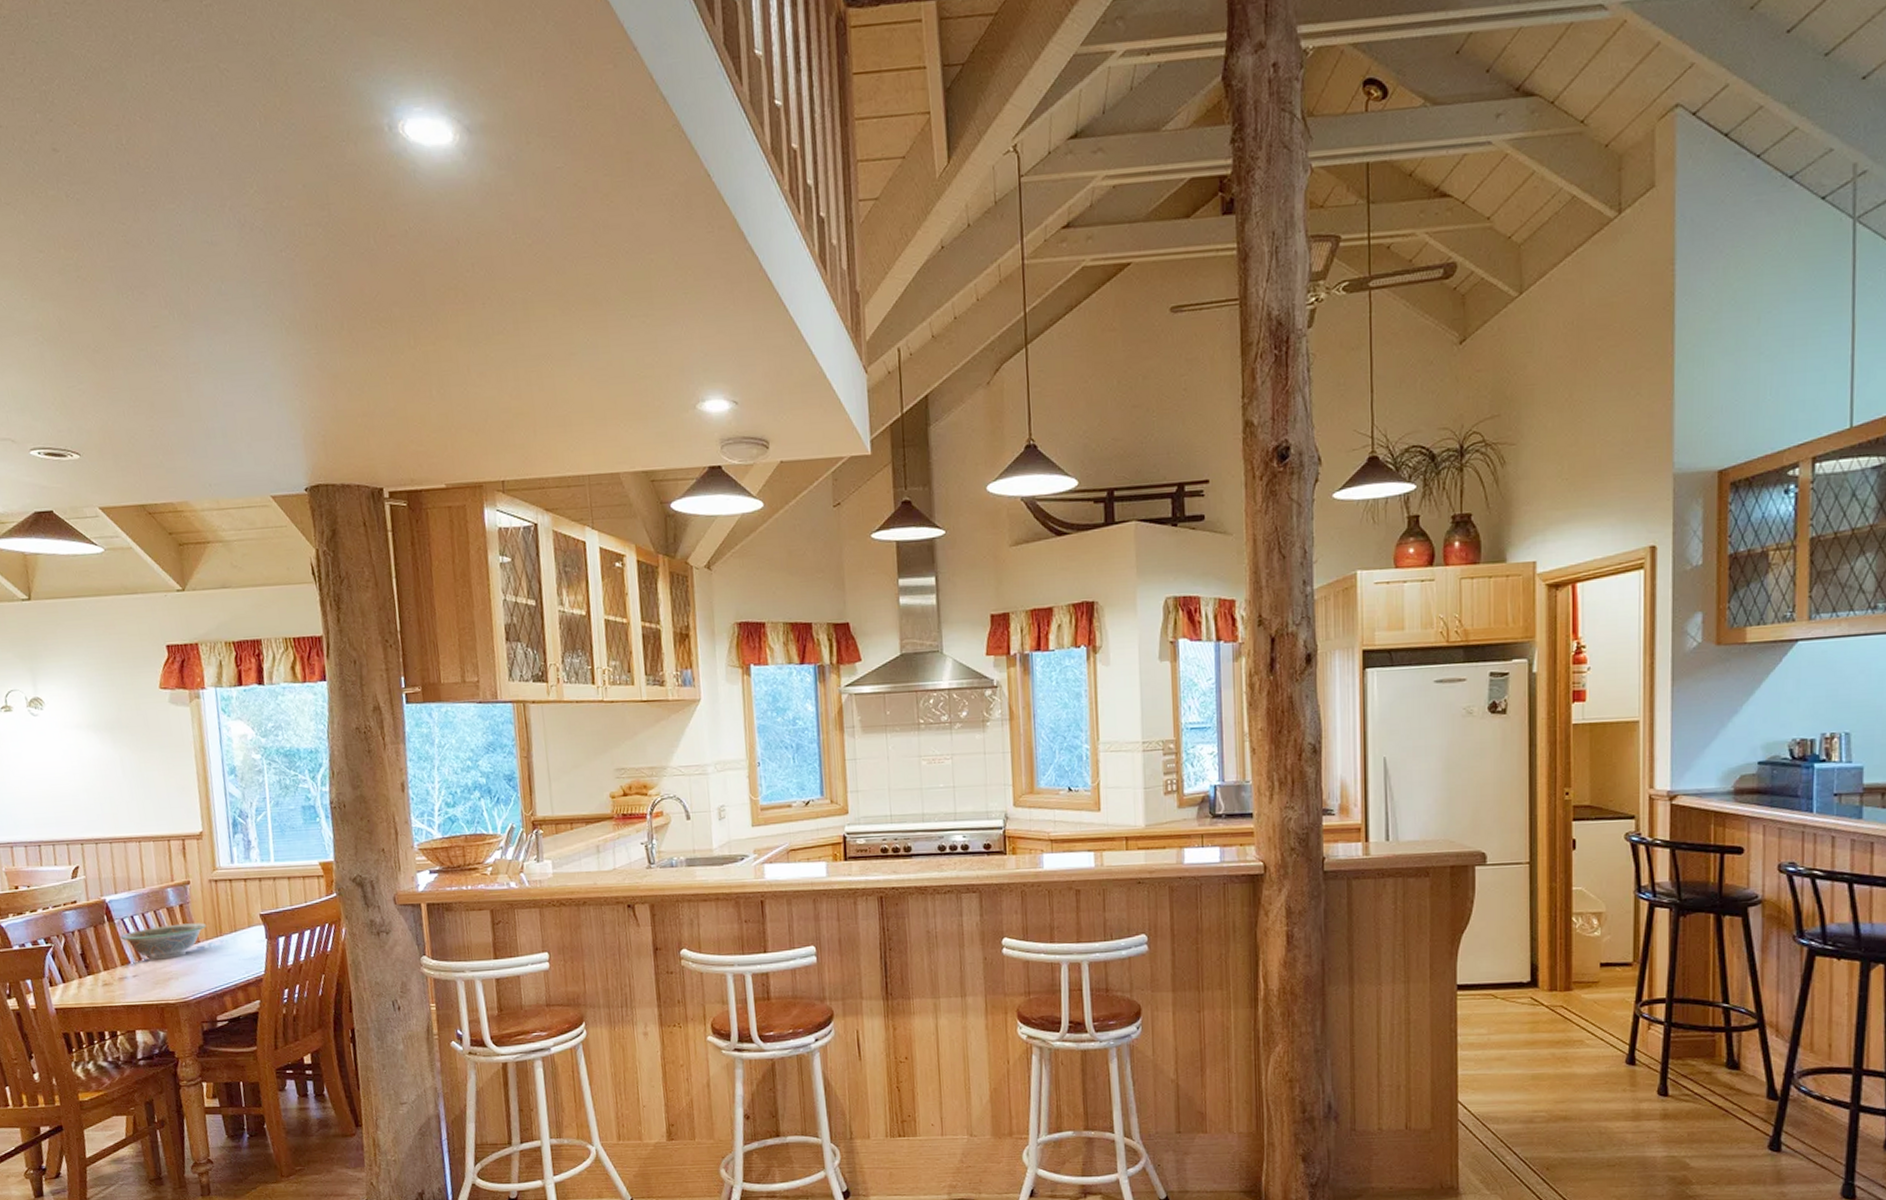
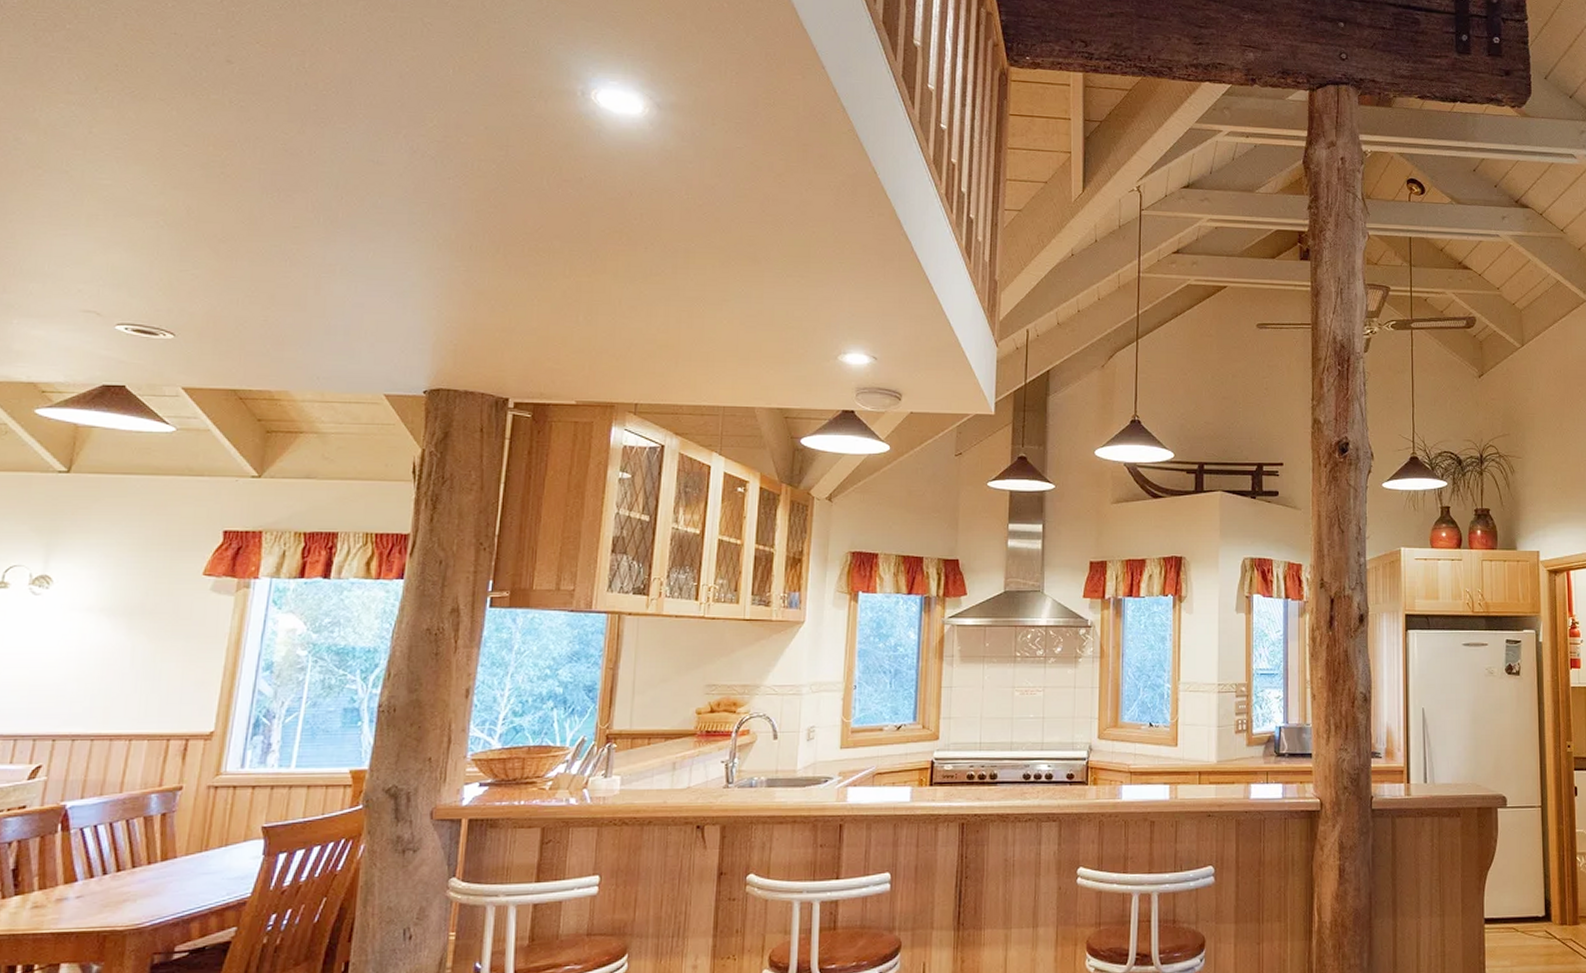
decorative bowl: present [120,923,207,961] -> none [73,835,191,880]

